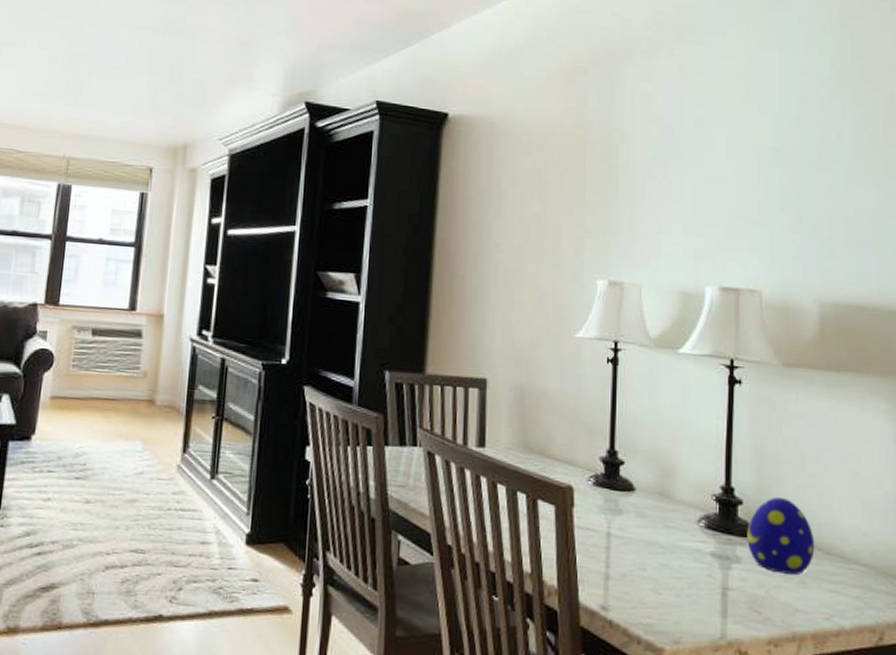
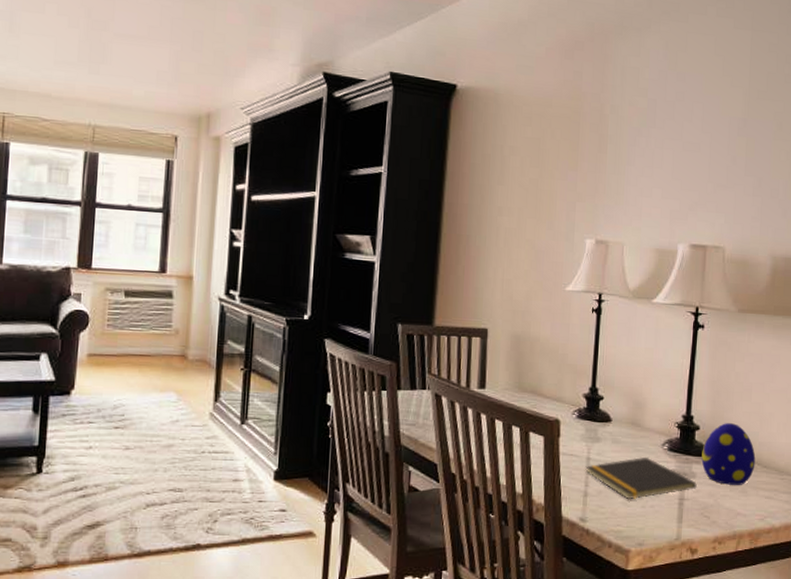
notepad: none [606,534,744,586] -> present [585,456,698,499]

